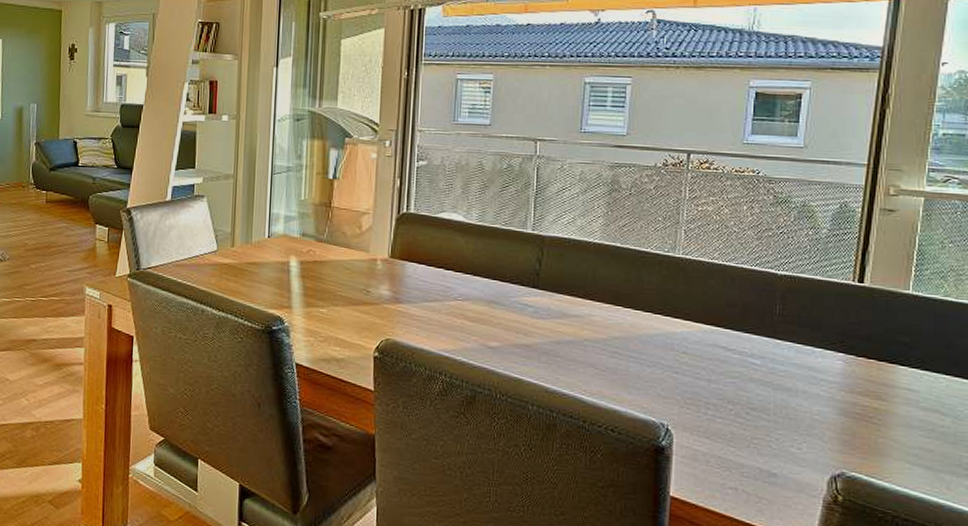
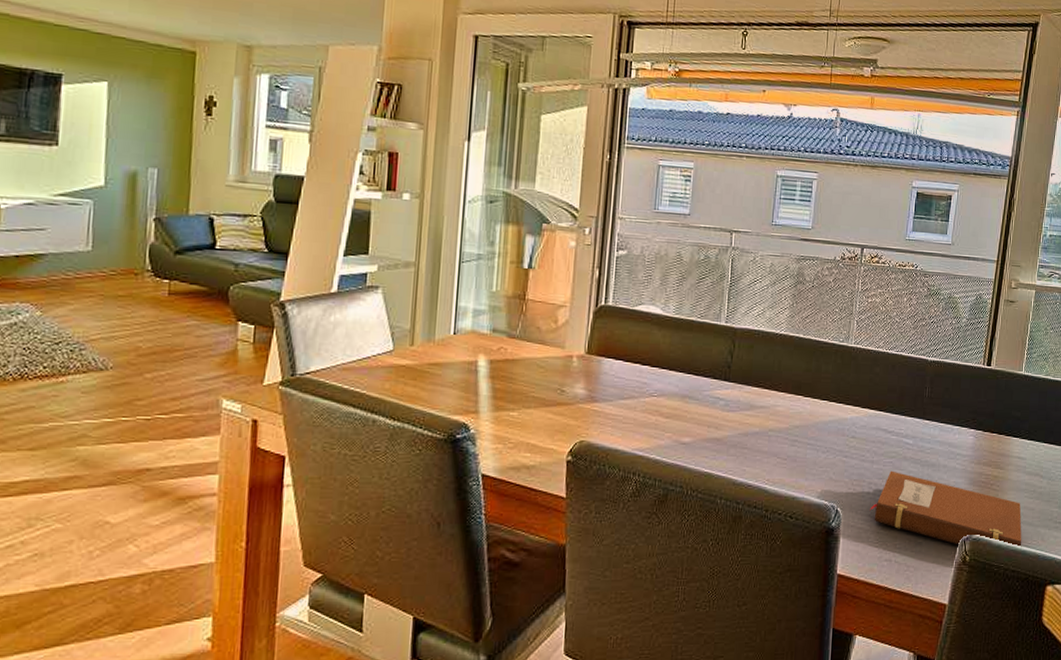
notebook: none [708,391,917,494] -> present [870,470,1022,548]

